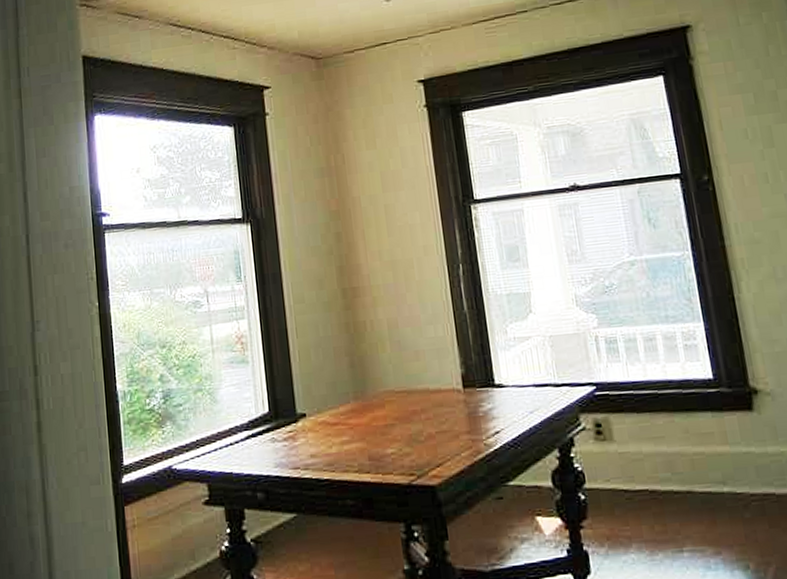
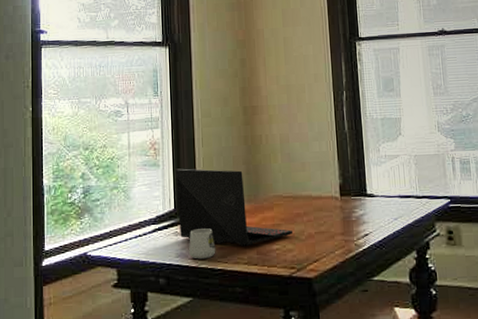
laptop: none [267,363,410,453] -> present [175,168,294,247]
mug: none [288,432,321,469] -> present [189,228,216,260]

